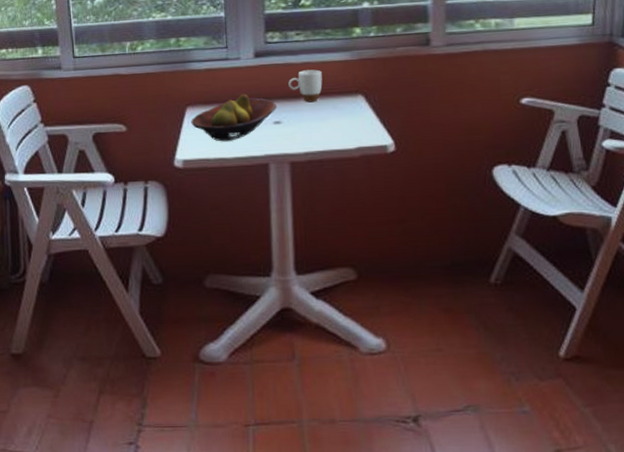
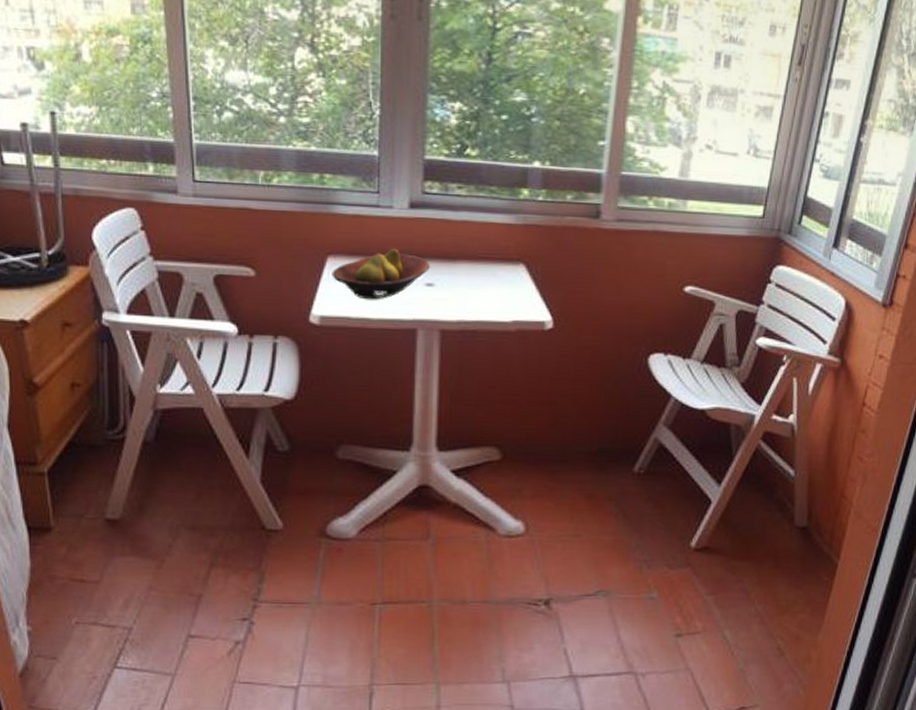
mug: present [288,69,323,103] -> none [445,229,483,266]

